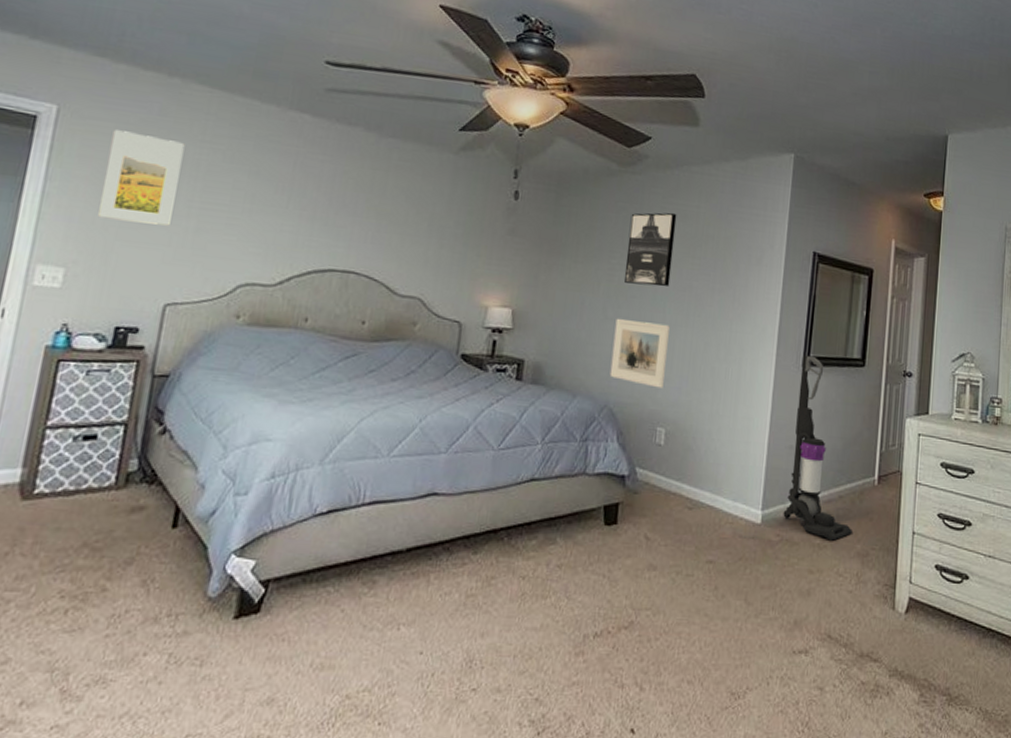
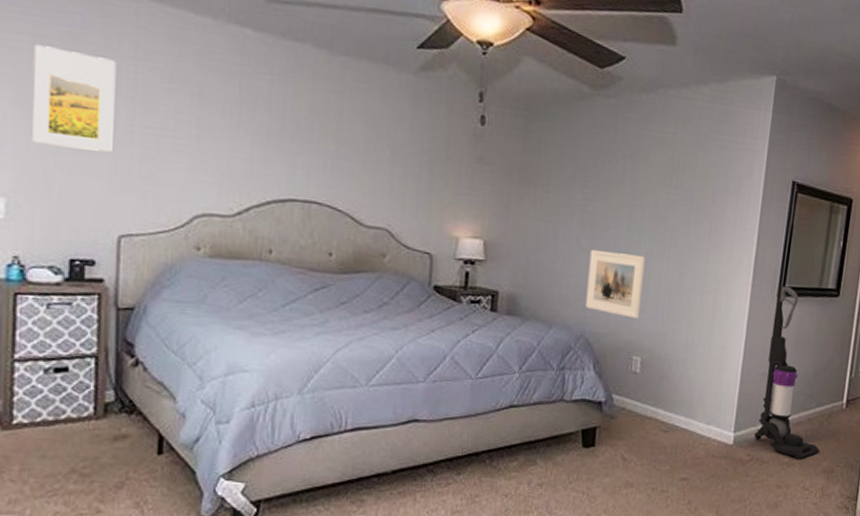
wall art: present [623,212,677,287] -> none [597,139,653,218]

